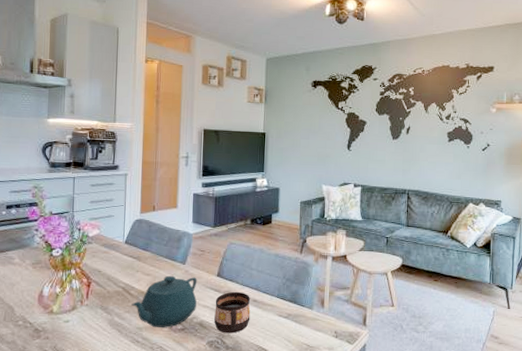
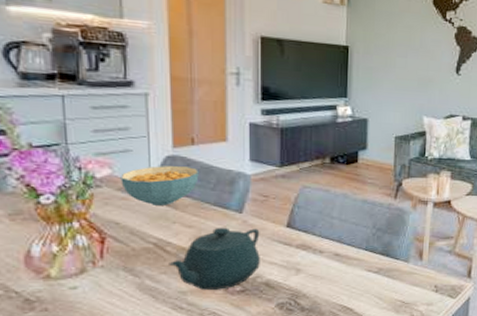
cereal bowl: none [104,227,157,258] -> present [120,166,199,205]
cup: present [214,291,251,334] -> none [285,244,332,293]

